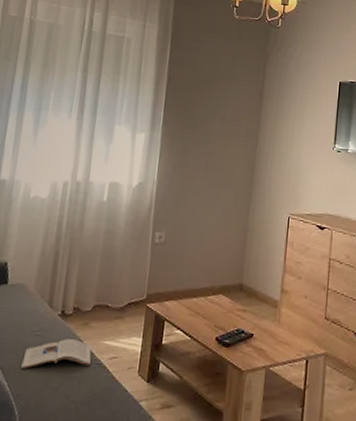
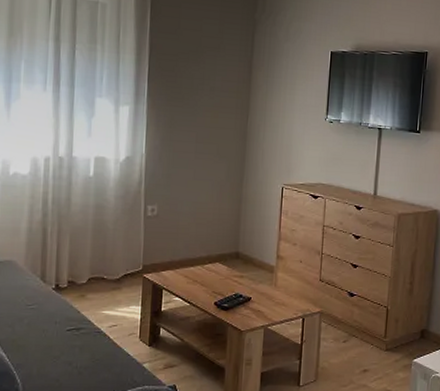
magazine: present [21,339,92,369] -> none [19,311,90,340]

